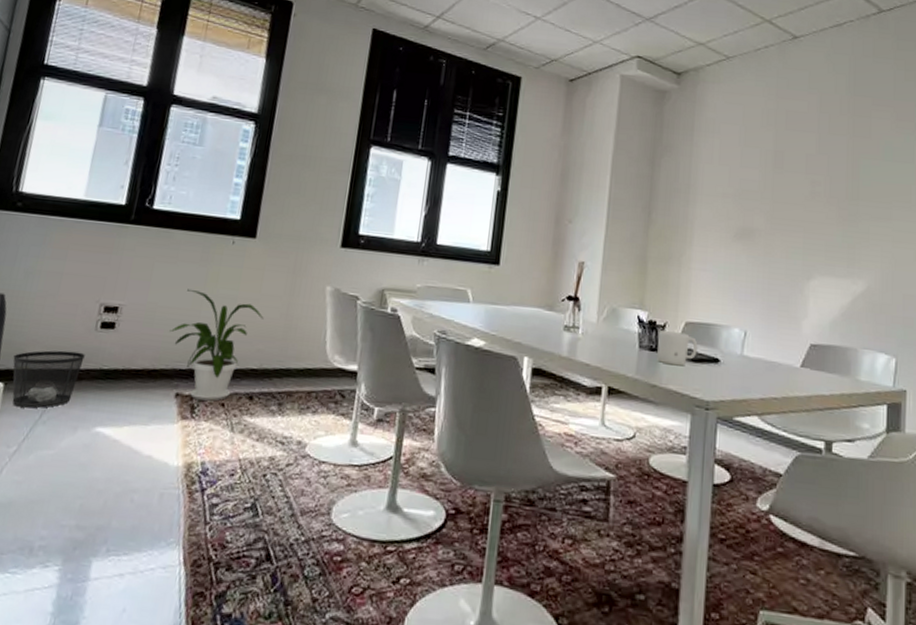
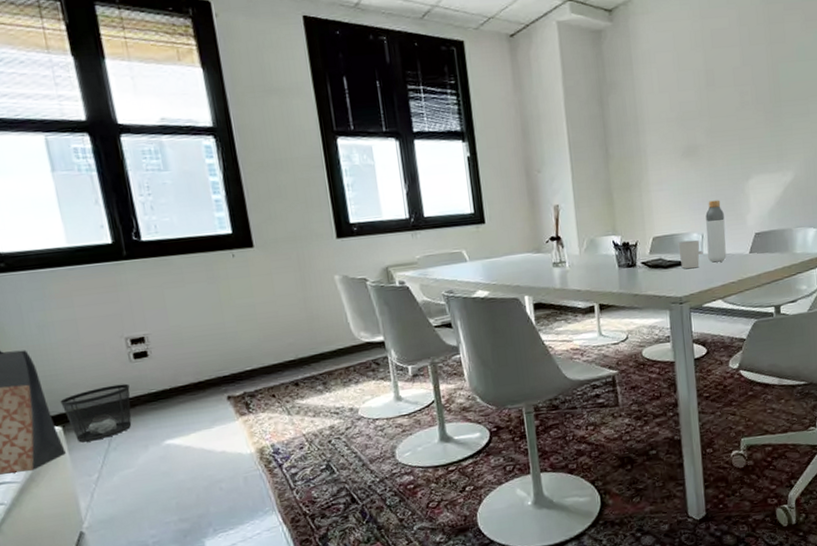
house plant: present [169,288,264,401] -> none [201,306,286,397]
mug: present [657,330,698,366] -> none [632,247,667,275]
cup: none [714,334,743,371] -> present [678,240,703,269]
bottle: none [748,294,775,370] -> present [705,200,727,263]

